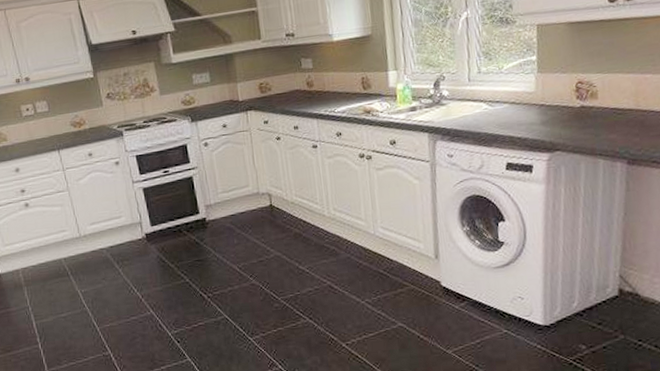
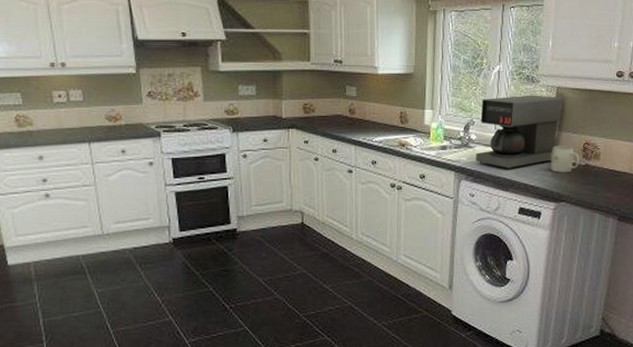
coffee maker: none [450,35,546,123] -> present [476,95,563,170]
mug: none [537,88,574,120] -> present [550,146,580,173]

